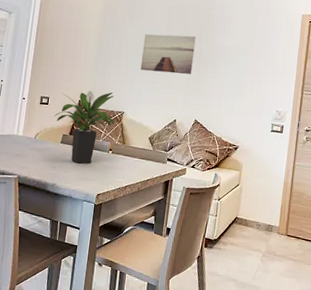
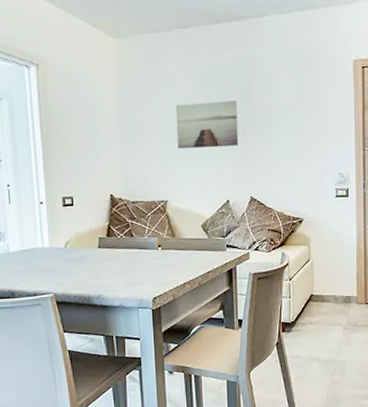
potted plant: present [54,90,114,164] -> none [84,180,158,267]

